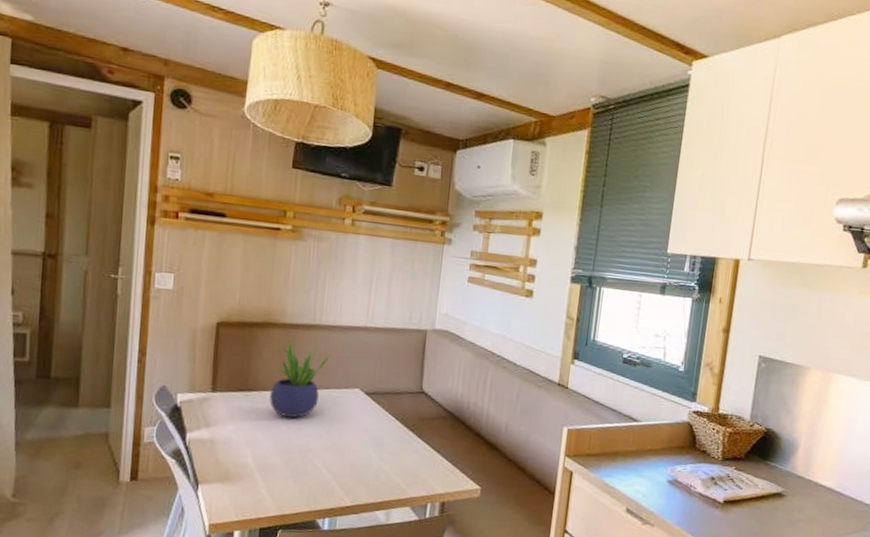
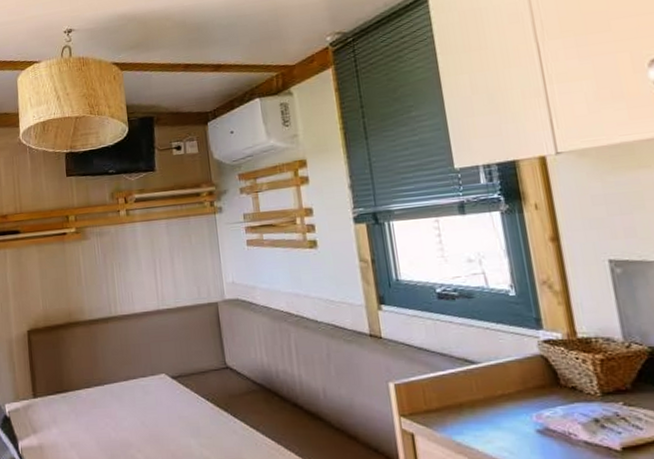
potted plant: present [269,339,332,418] -> none [81,335,133,414]

